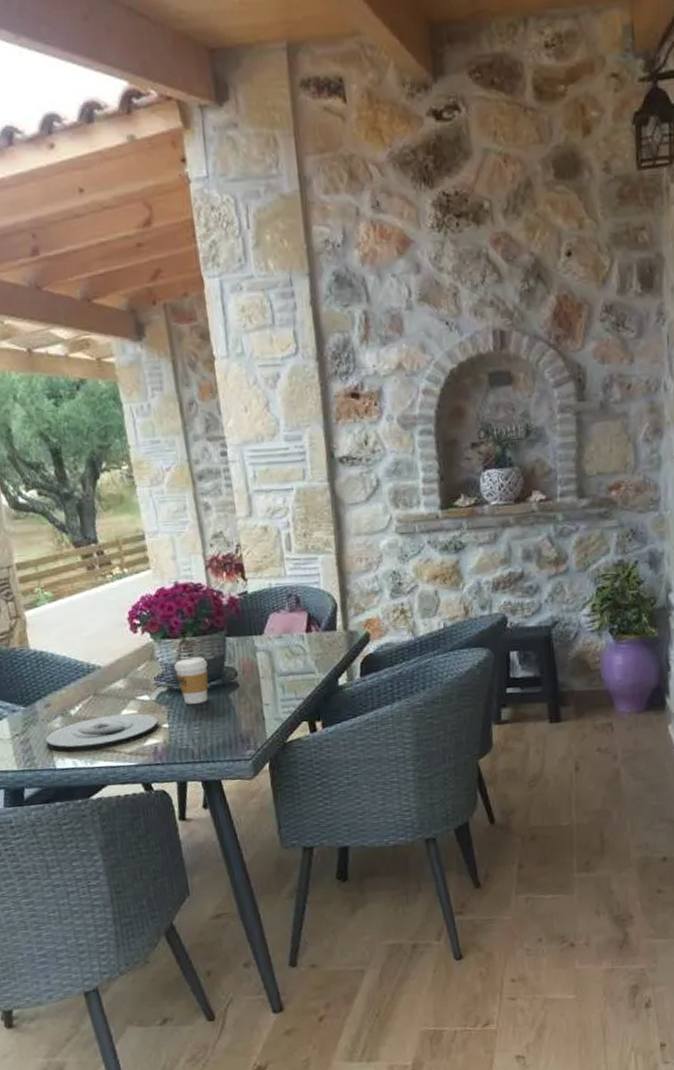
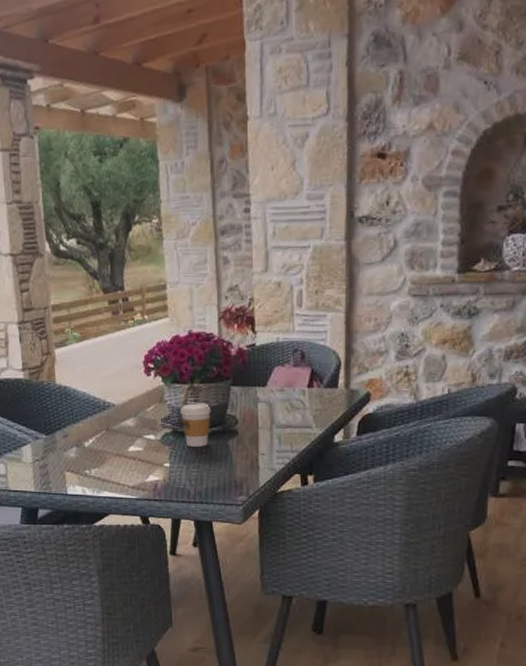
plate: present [45,713,159,752] -> none [61,450,161,480]

